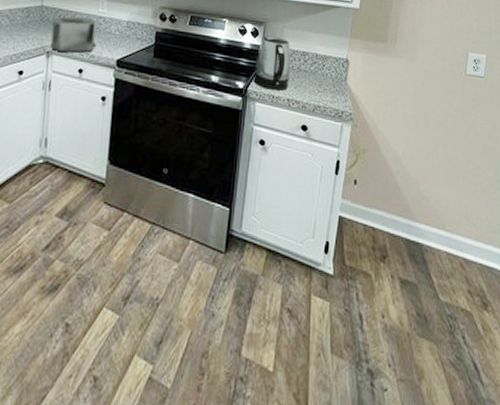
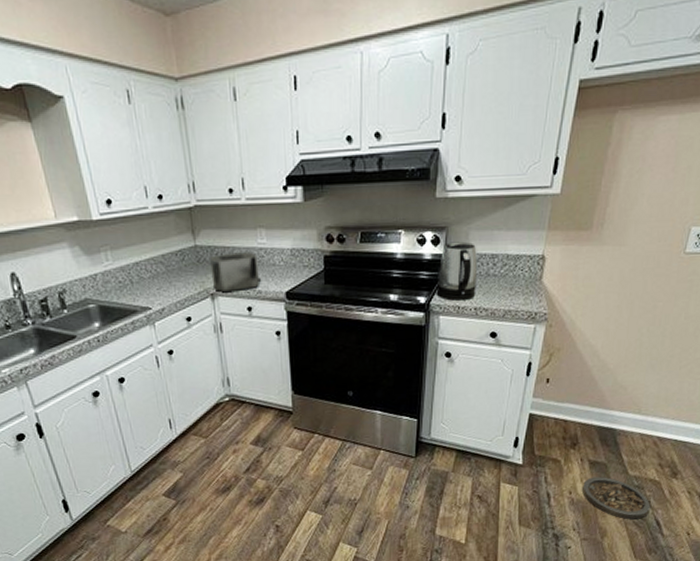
pet bowl: none [395,299,466,359] -> present [582,476,651,520]

